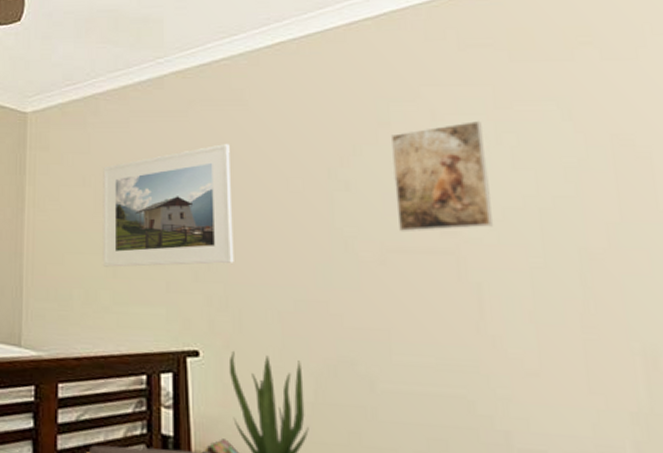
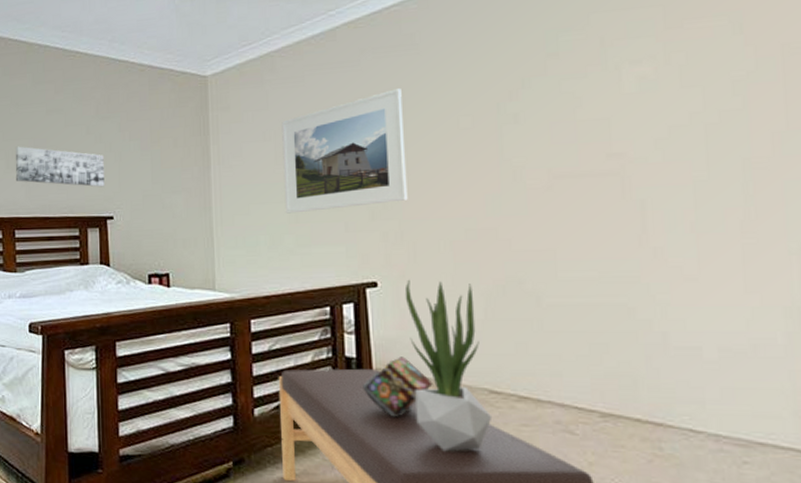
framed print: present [390,120,493,232] -> none [558,42,658,158]

